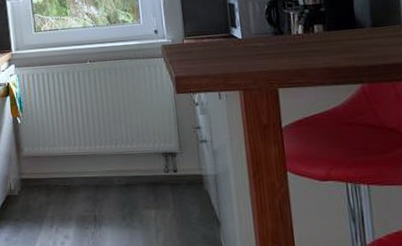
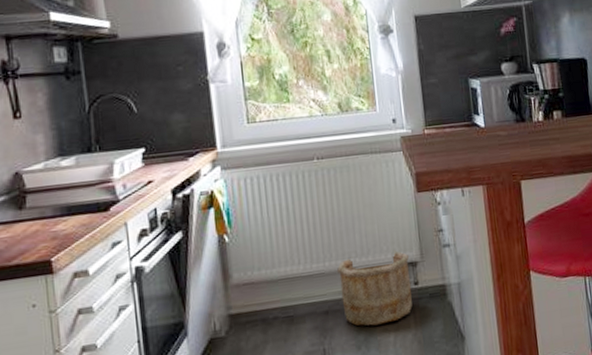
wooden bucket: none [105,141,172,202] -> present [336,250,413,326]

